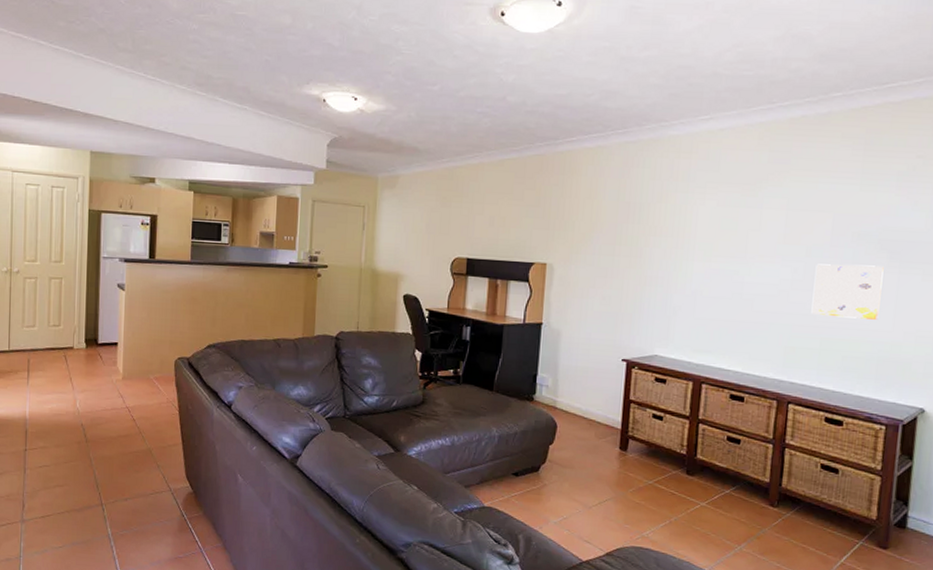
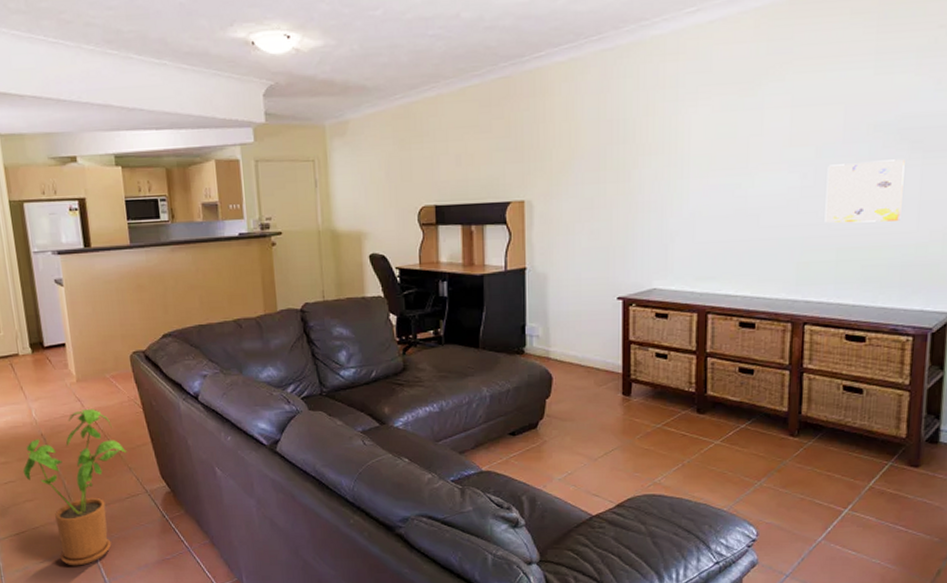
house plant: none [58,405,158,555] -> present [22,408,127,566]

